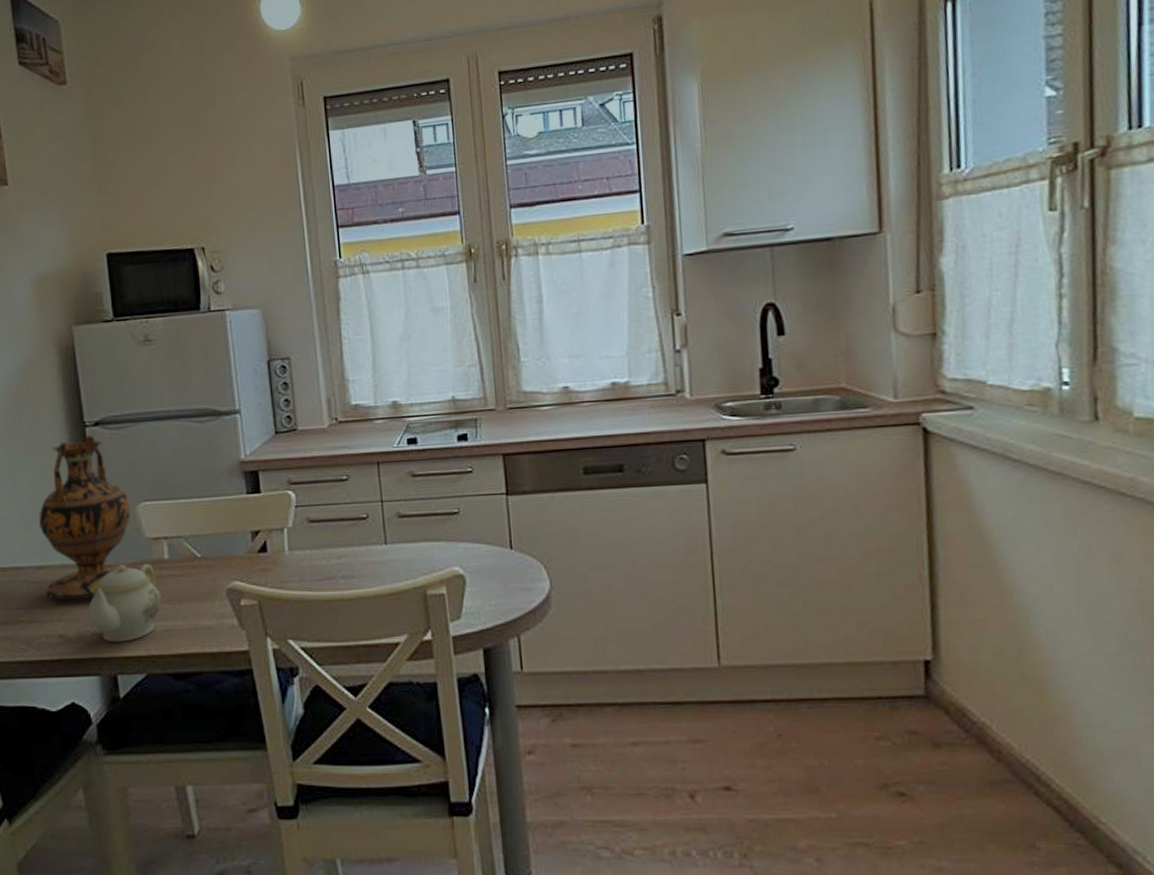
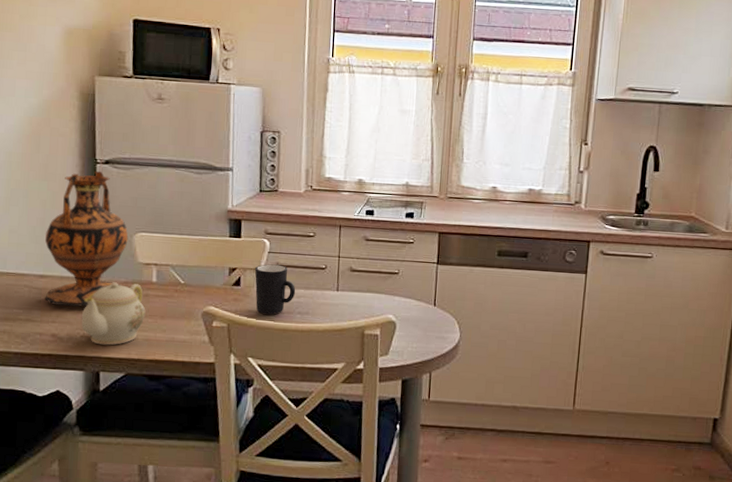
mug: none [281,520,335,584] -> present [254,264,296,315]

